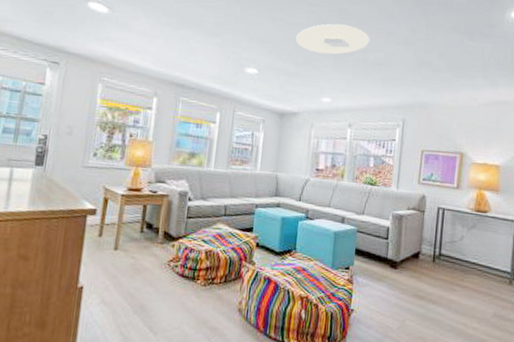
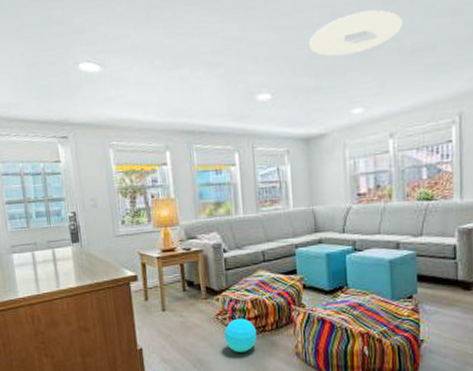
ball: none [171,267,206,303] -> present [224,318,258,352]

